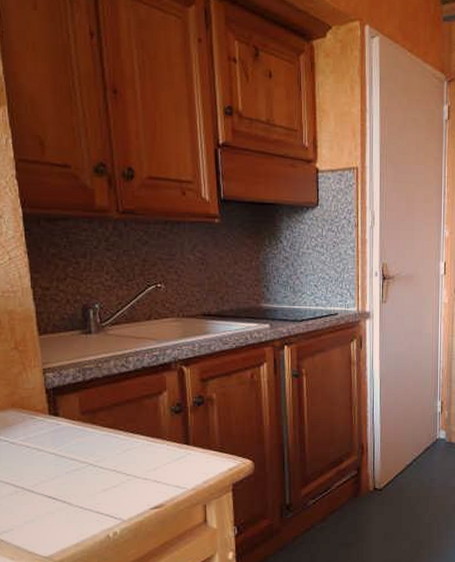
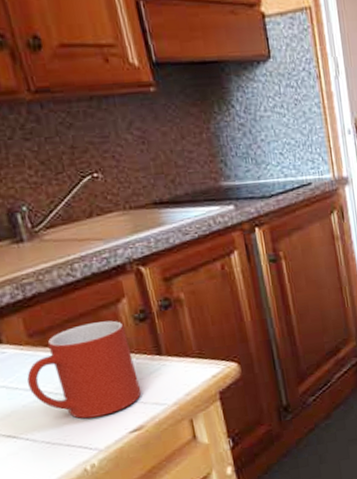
mug: none [73,409,167,491] -> present [27,320,142,419]

